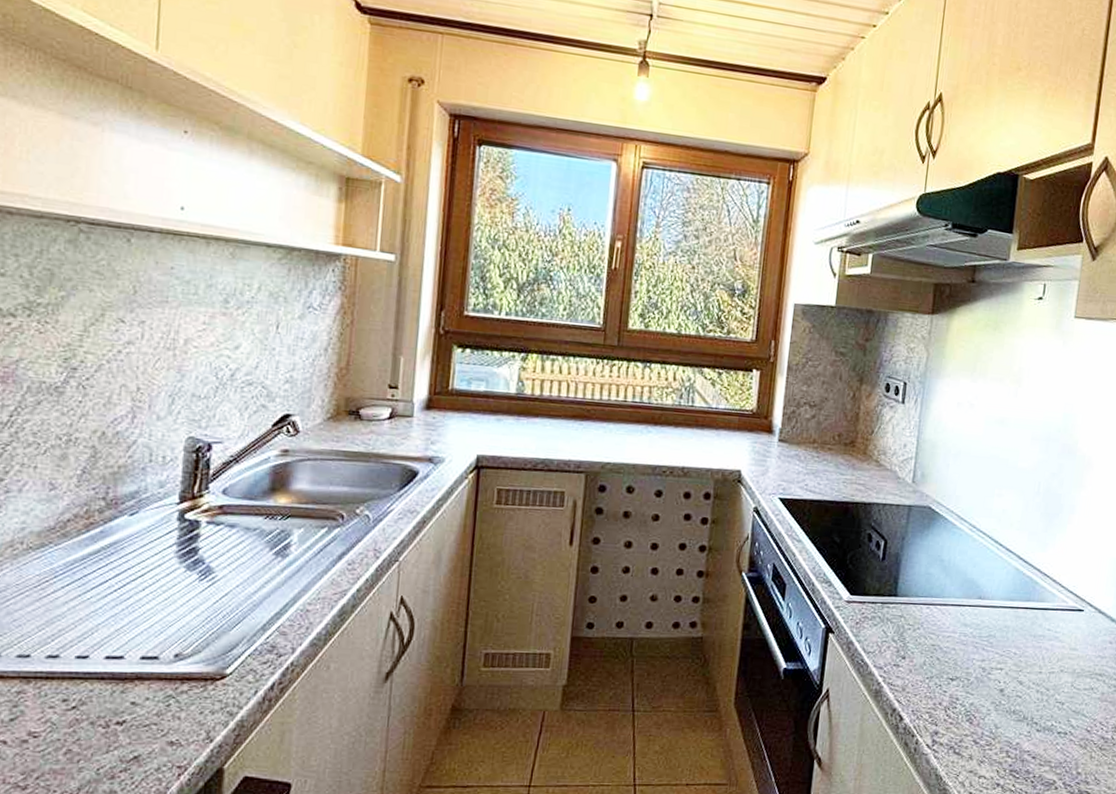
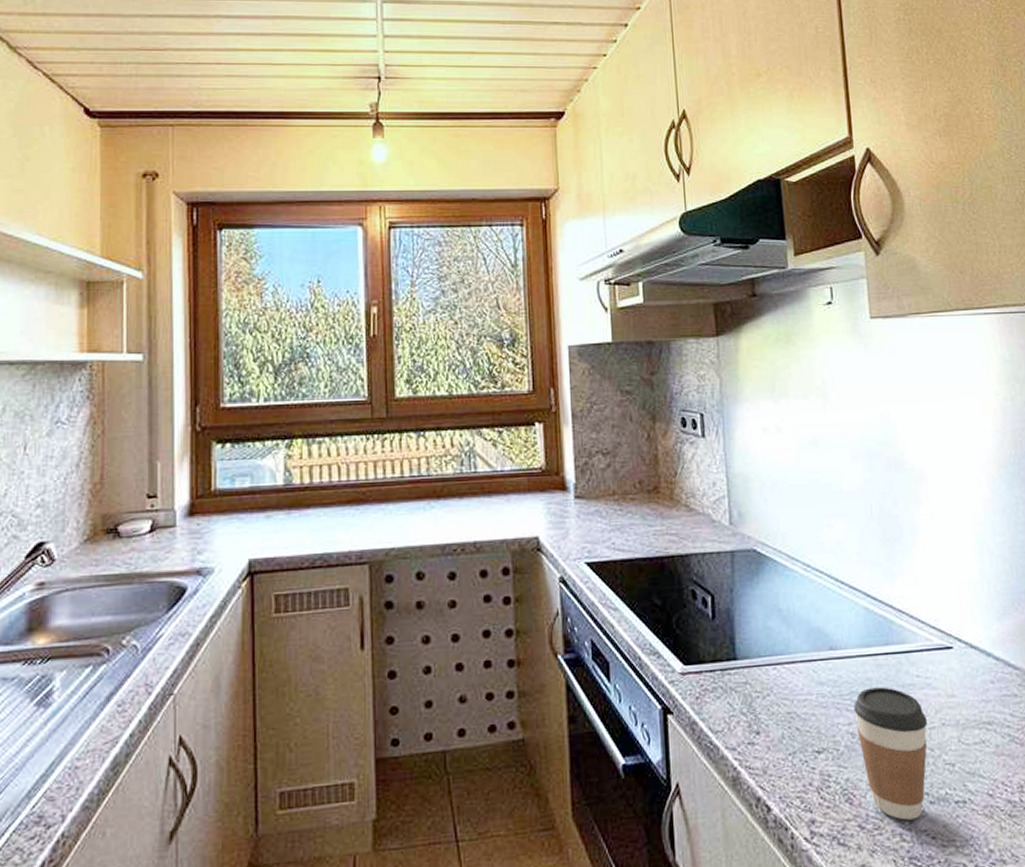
coffee cup: none [988,634,1049,742] -> present [854,687,928,820]

